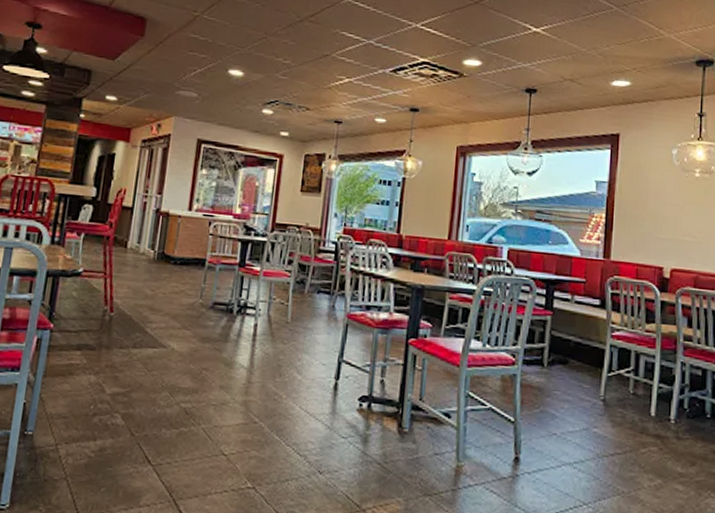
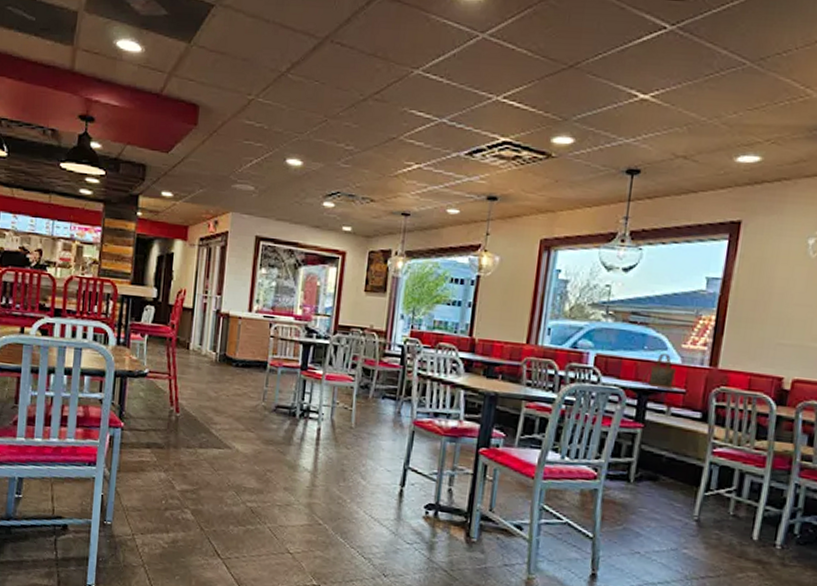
handbag: none [549,247,577,280] -> present [642,353,676,390]

